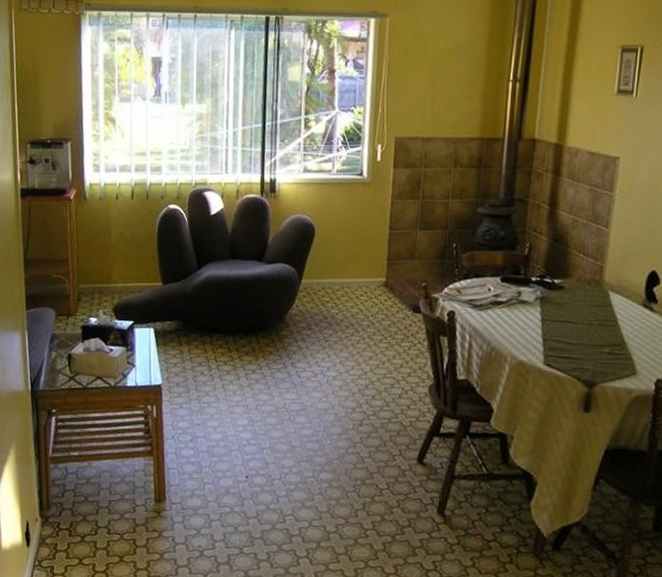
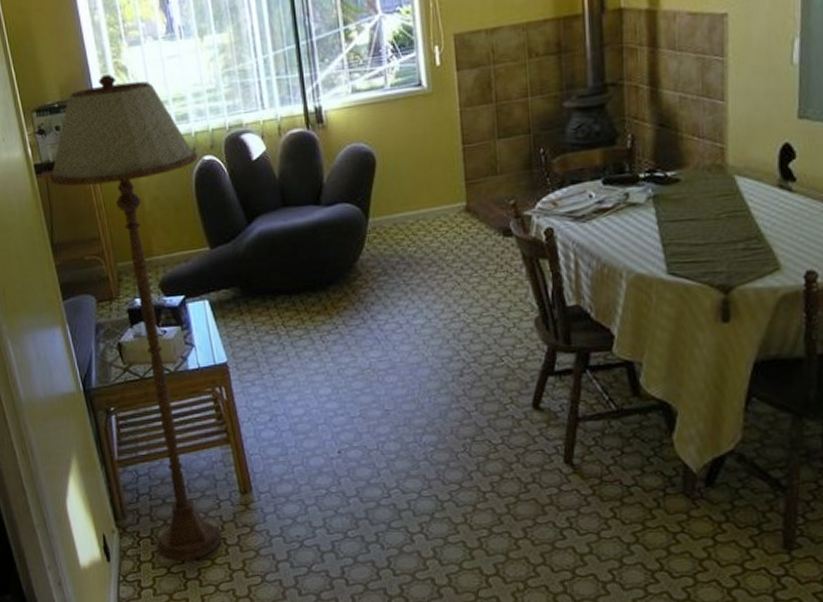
floor lamp: none [32,122,164,555] -> present [48,74,223,561]

